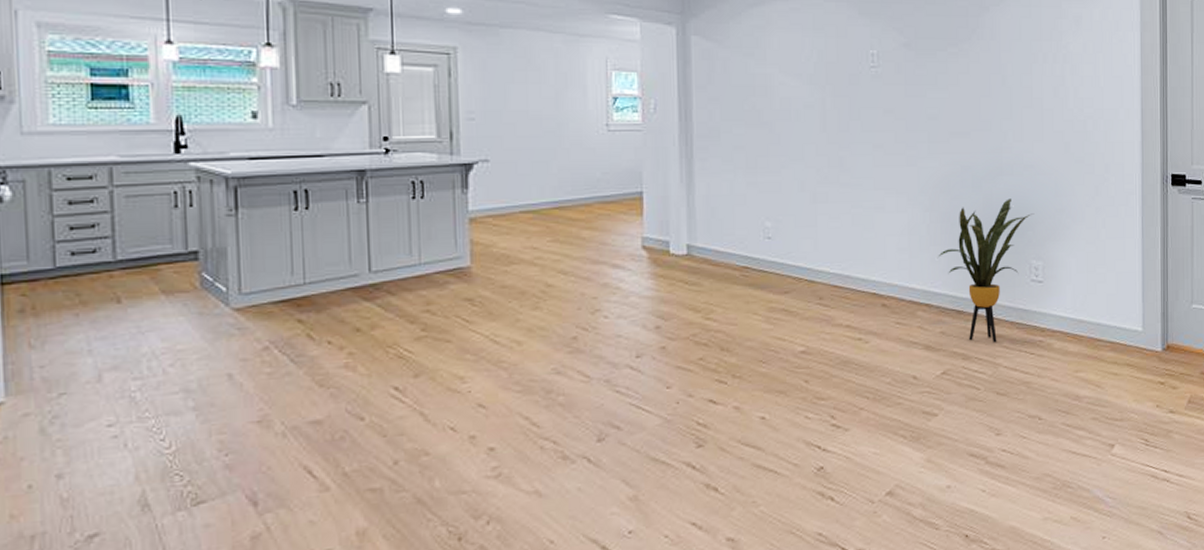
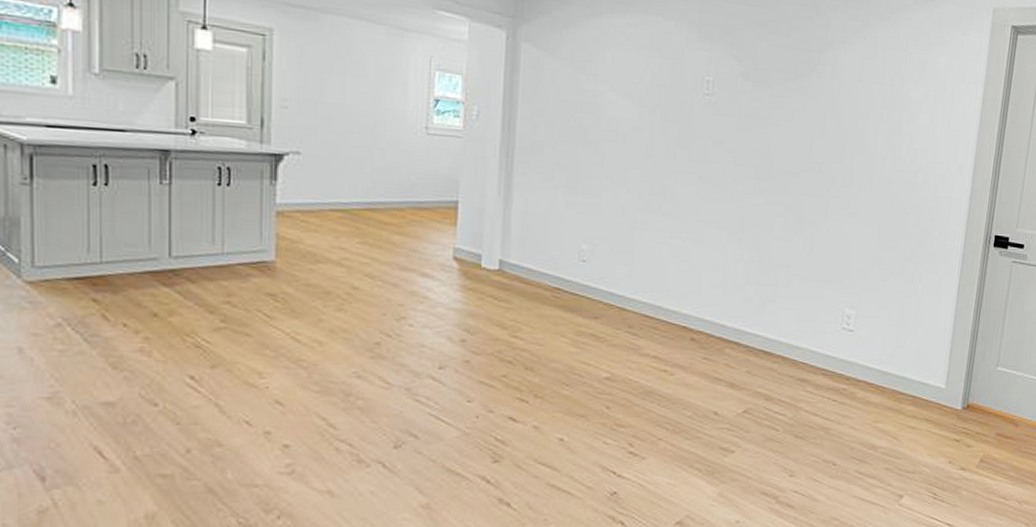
house plant: present [938,199,1035,343] -> none [752,244,854,387]

